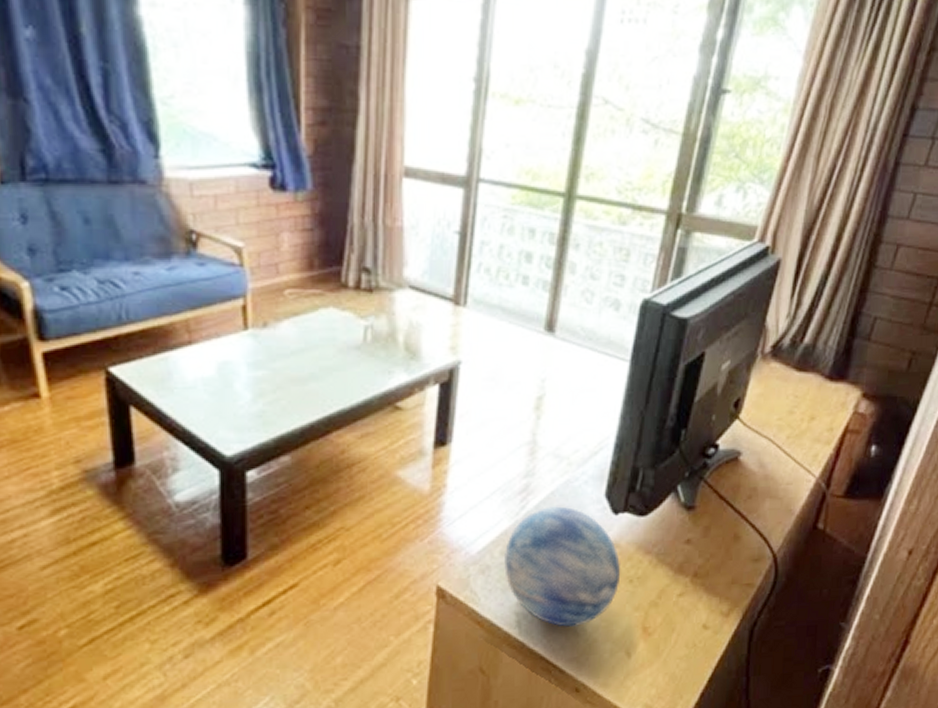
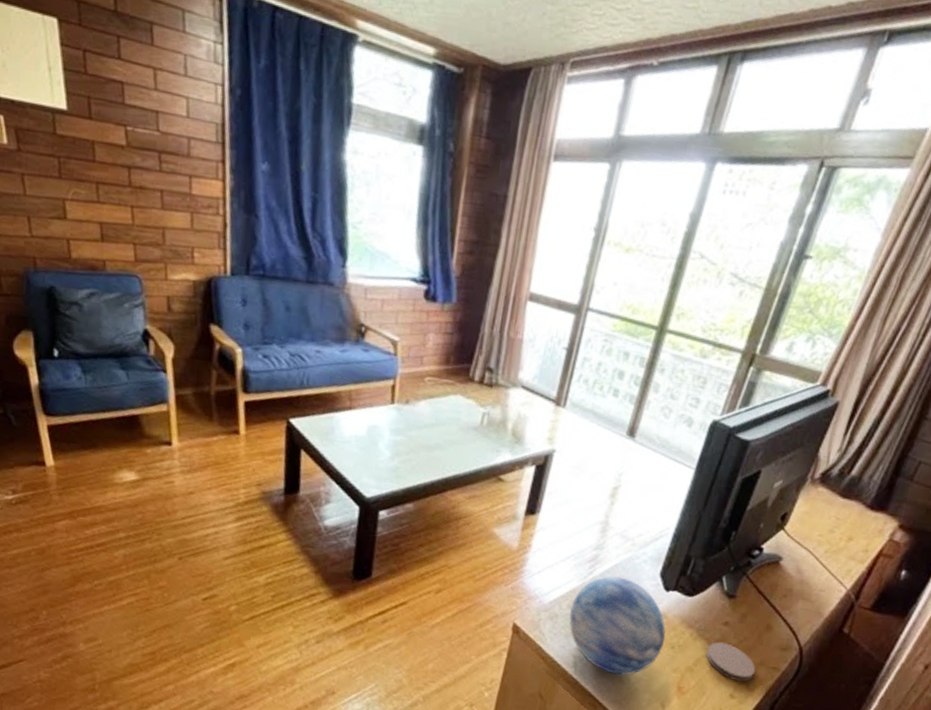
coaster: none [670,565,728,608] -> present [706,642,756,682]

